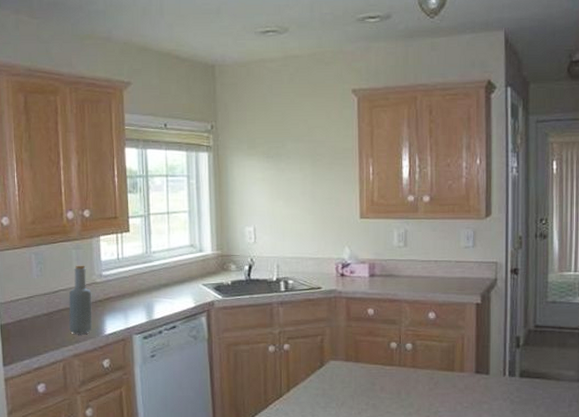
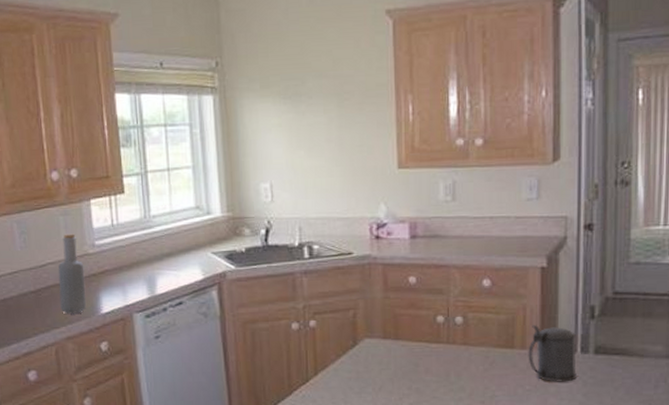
beer stein: none [465,352,505,401] -> present [528,325,577,382]

